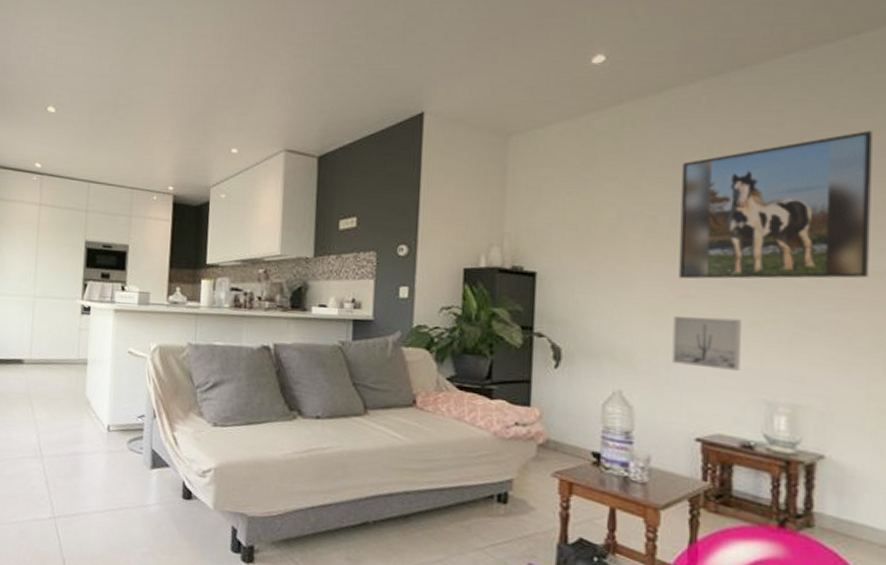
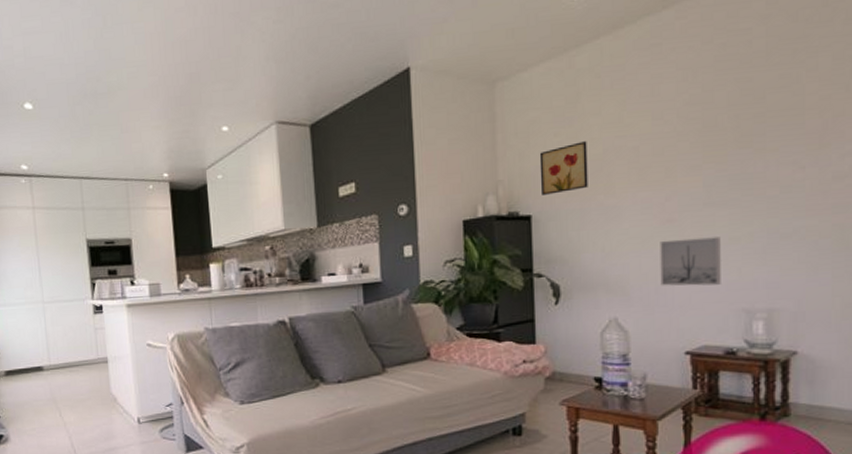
wall art: none [548,204,601,254] -> present [539,141,588,195]
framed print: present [678,131,872,279] -> none [660,39,832,205]

